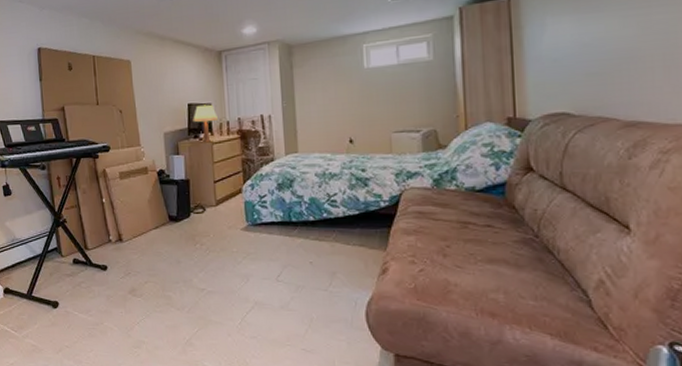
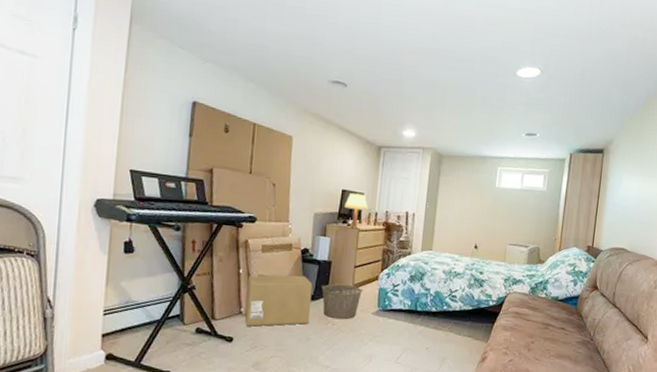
box: none [111,197,177,253] -> present [244,274,313,327]
basket: none [184,201,228,239] -> present [322,283,363,320]

